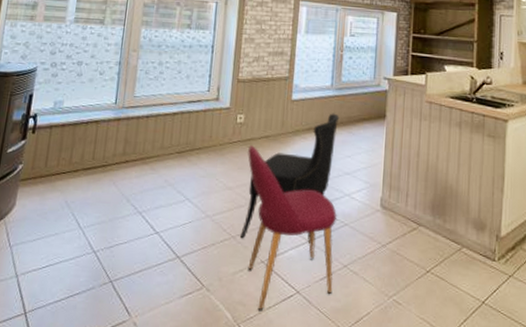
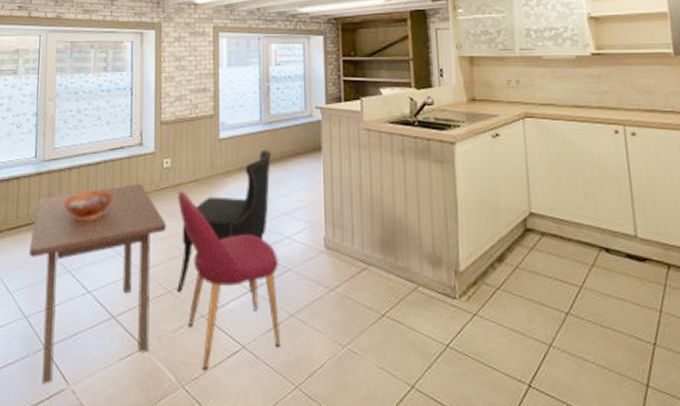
coffee table: none [102,136,236,315] -> present [28,184,167,384]
decorative bowl: none [139,140,188,166] -> present [63,191,114,220]

